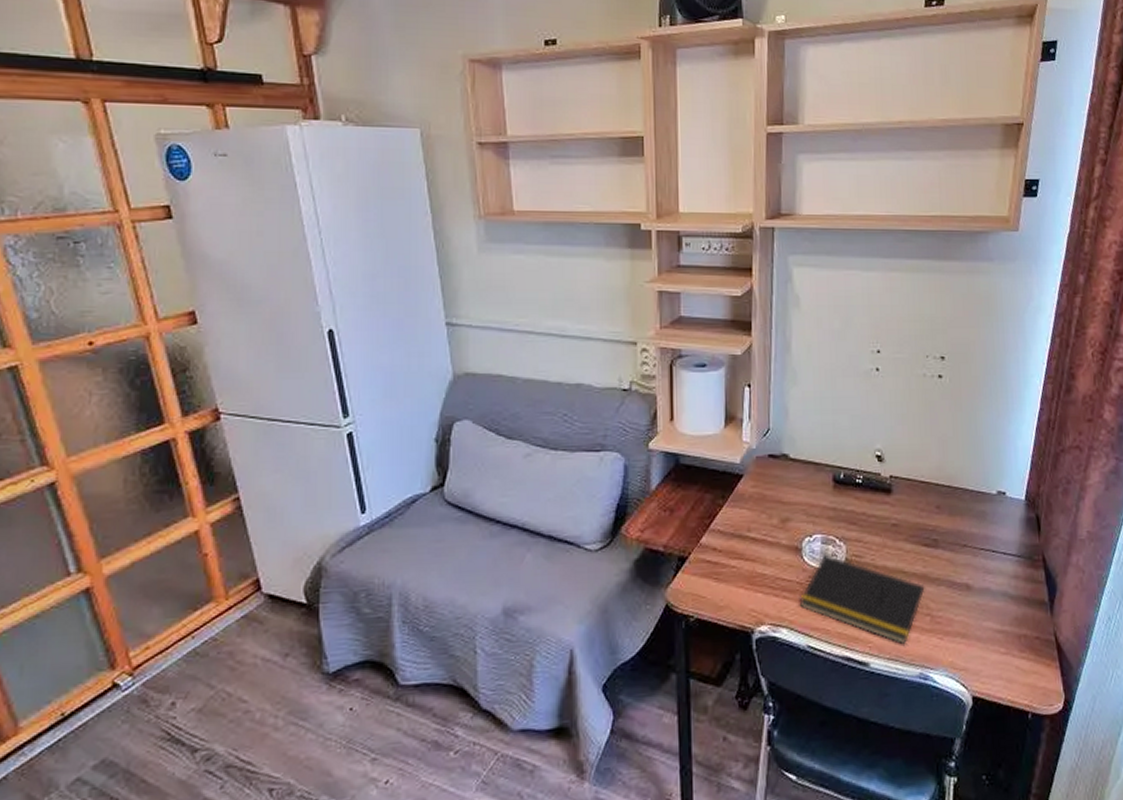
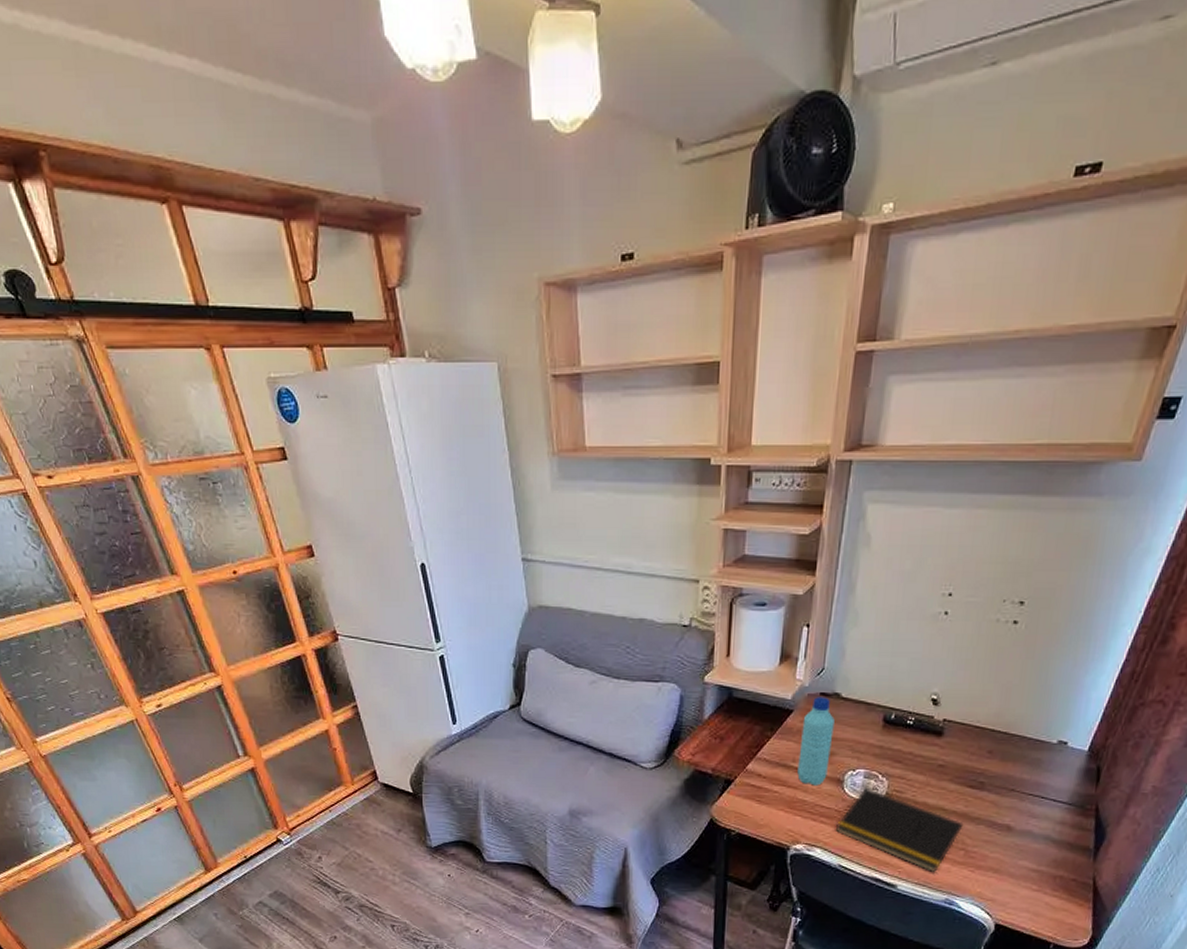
water bottle: none [753,459,786,557] -> present [797,697,835,786]

